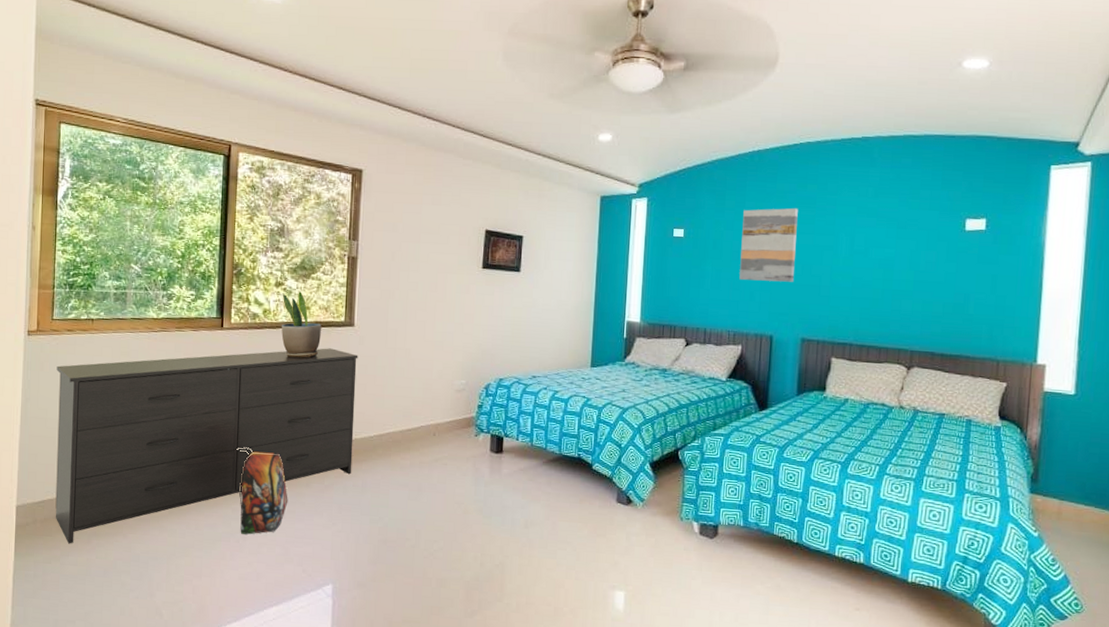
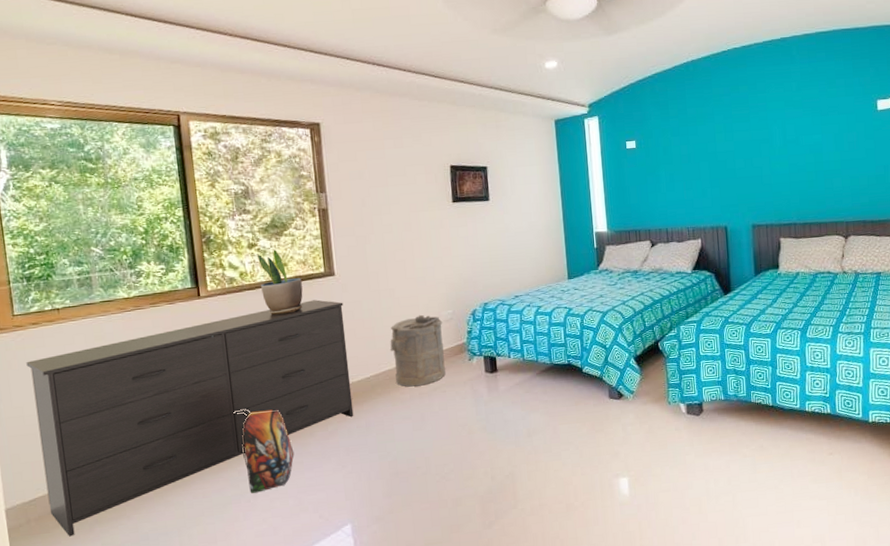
laundry hamper: none [397,380,455,455] -> present [389,314,446,387]
wall art: present [739,208,798,282] -> none [686,108,738,180]

